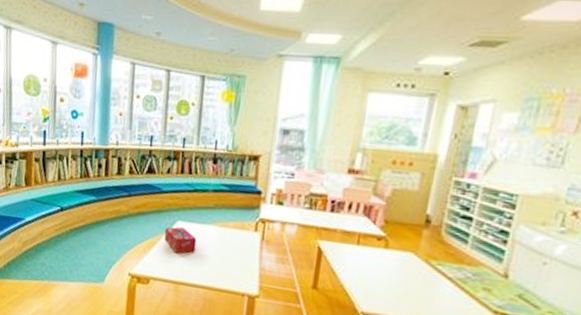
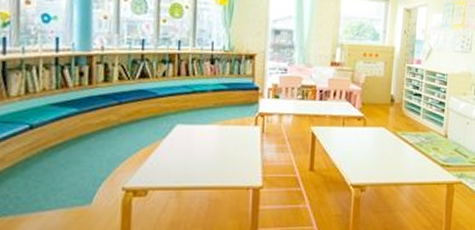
tissue box: present [164,226,197,253] -> none [162,130,198,157]

